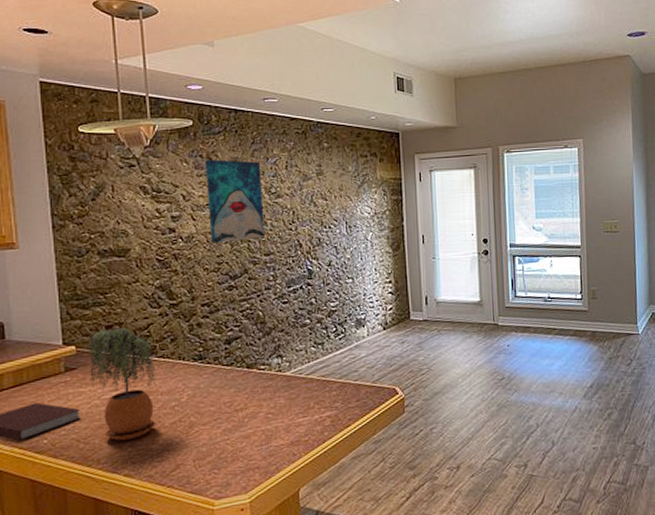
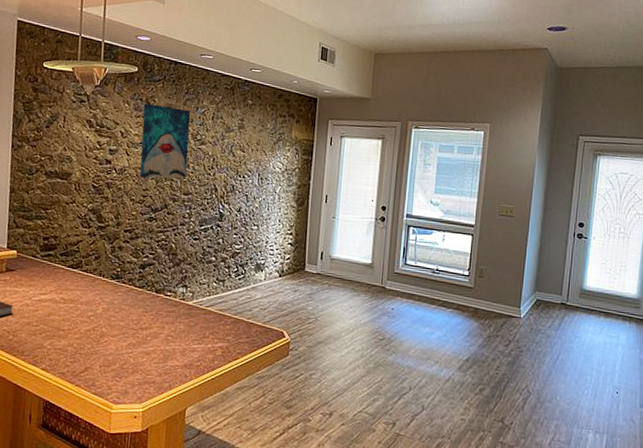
potted plant: present [88,327,156,441] -> none [24,240,79,339]

